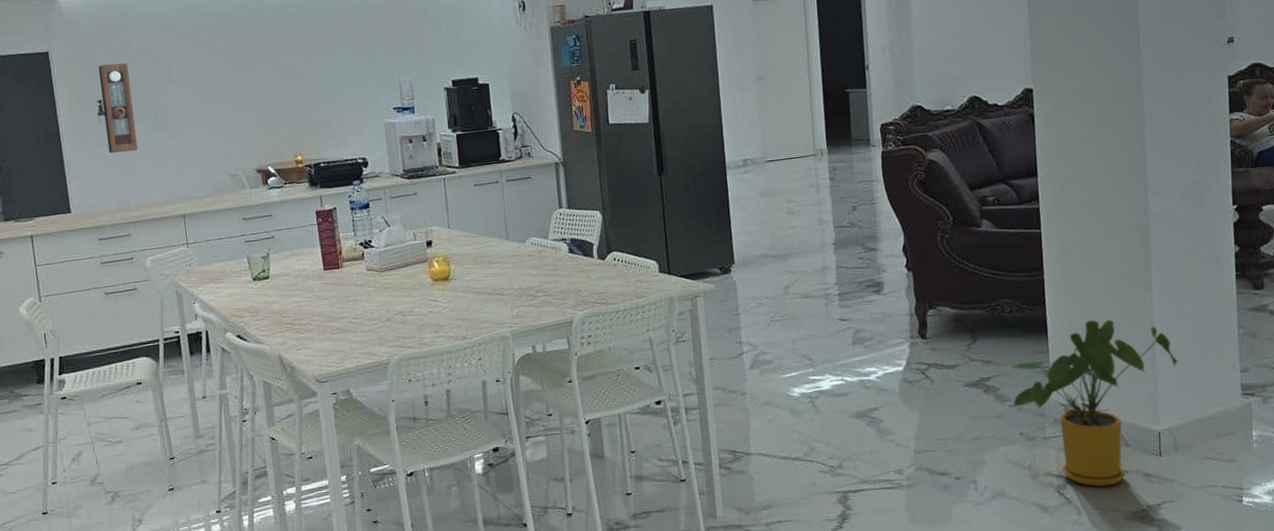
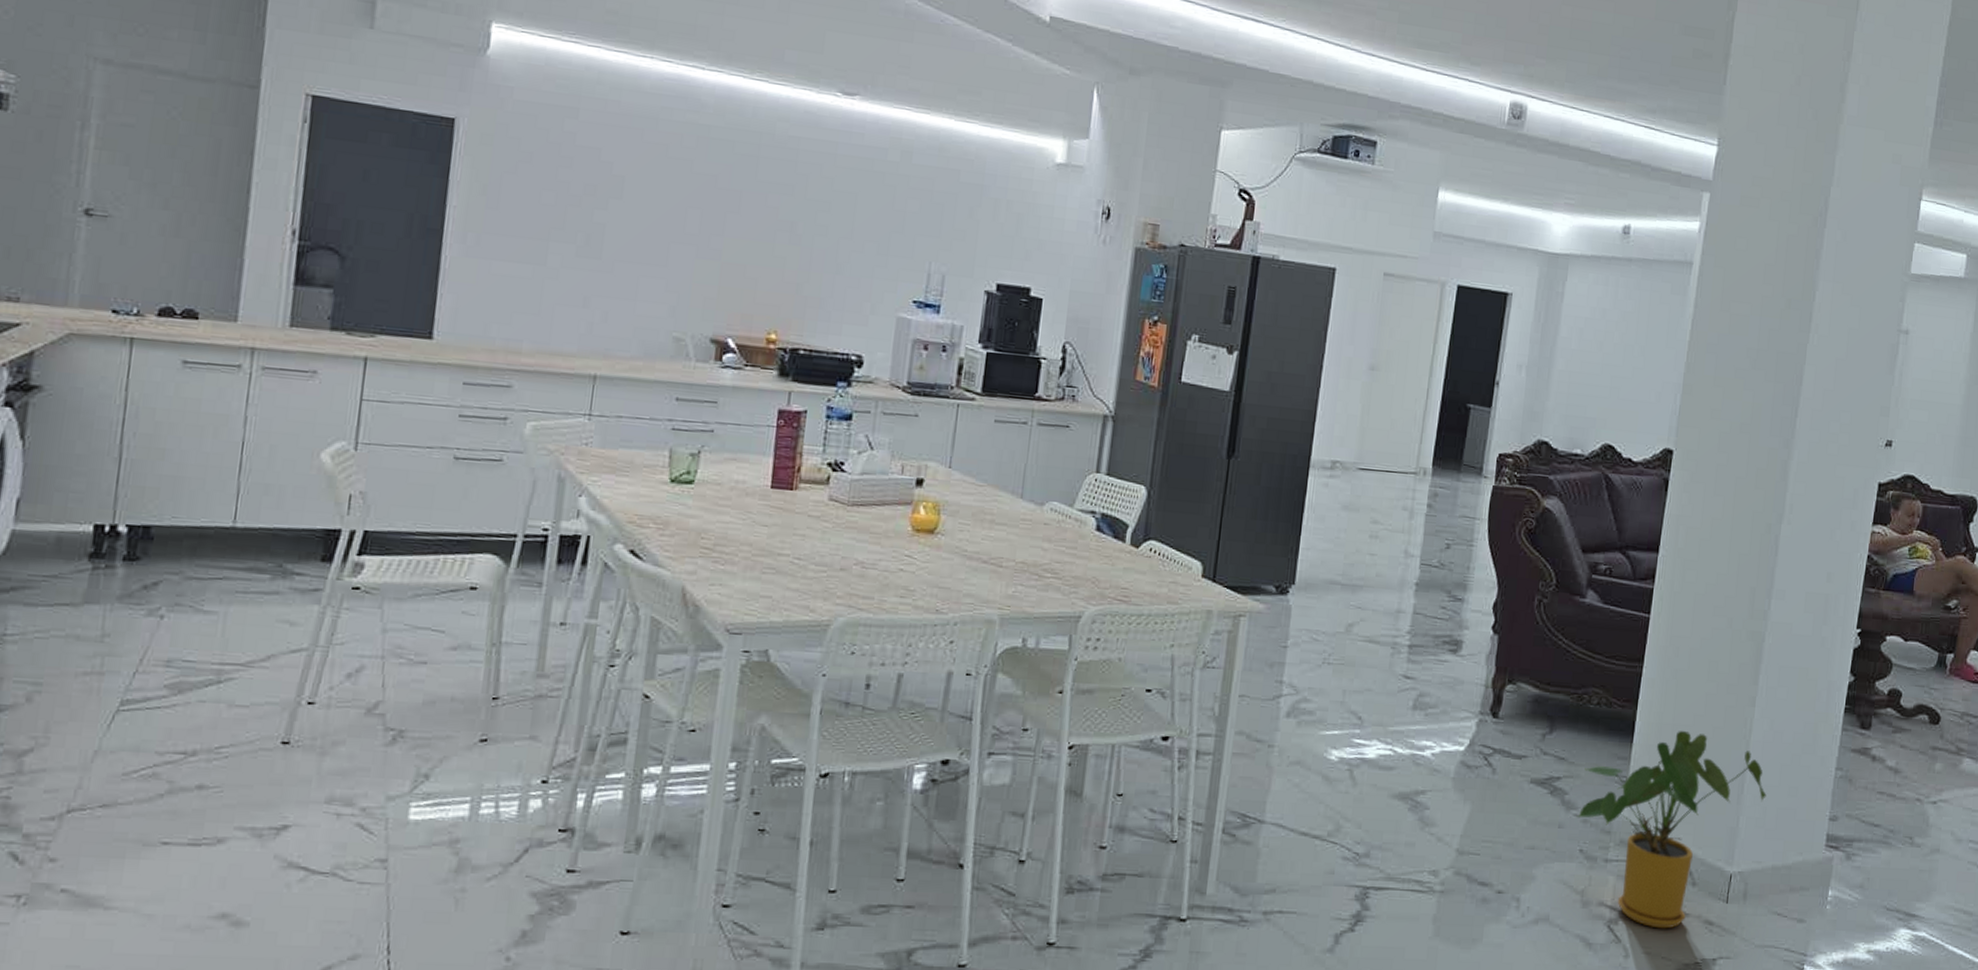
pendulum clock: present [95,62,139,154] -> none [504,152,565,278]

